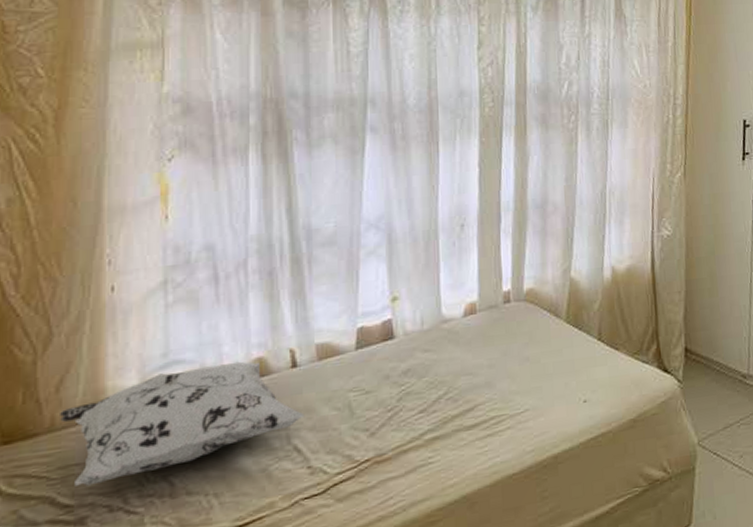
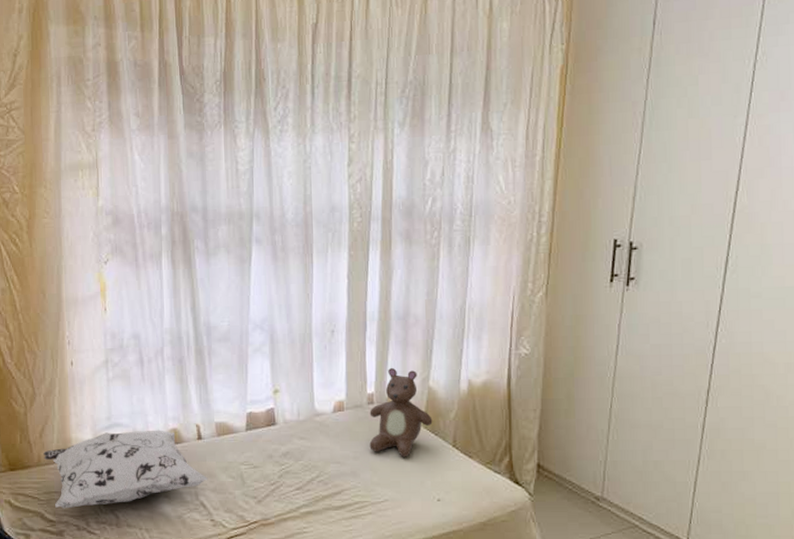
teddy bear: none [506,260,576,359] -> present [369,367,433,457]

